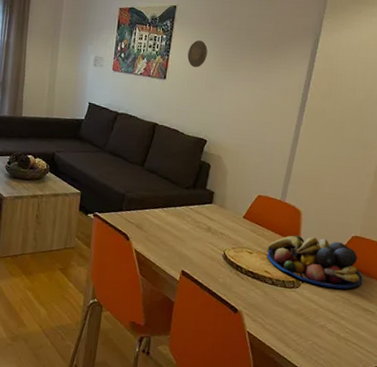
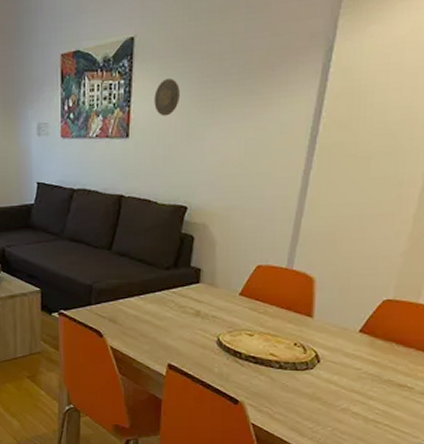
fruit bowl: present [267,235,363,289] -> none [272,307,398,364]

